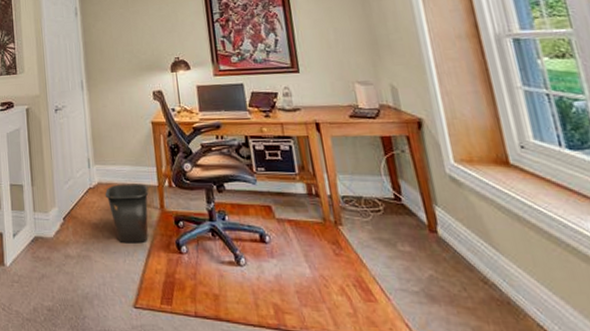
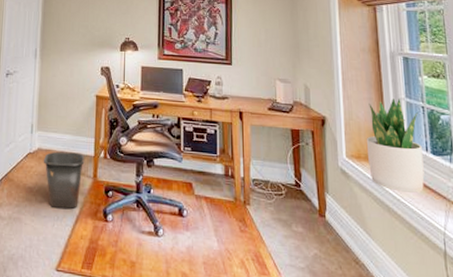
planter: none [475,88,563,198] -> present [366,99,425,194]

